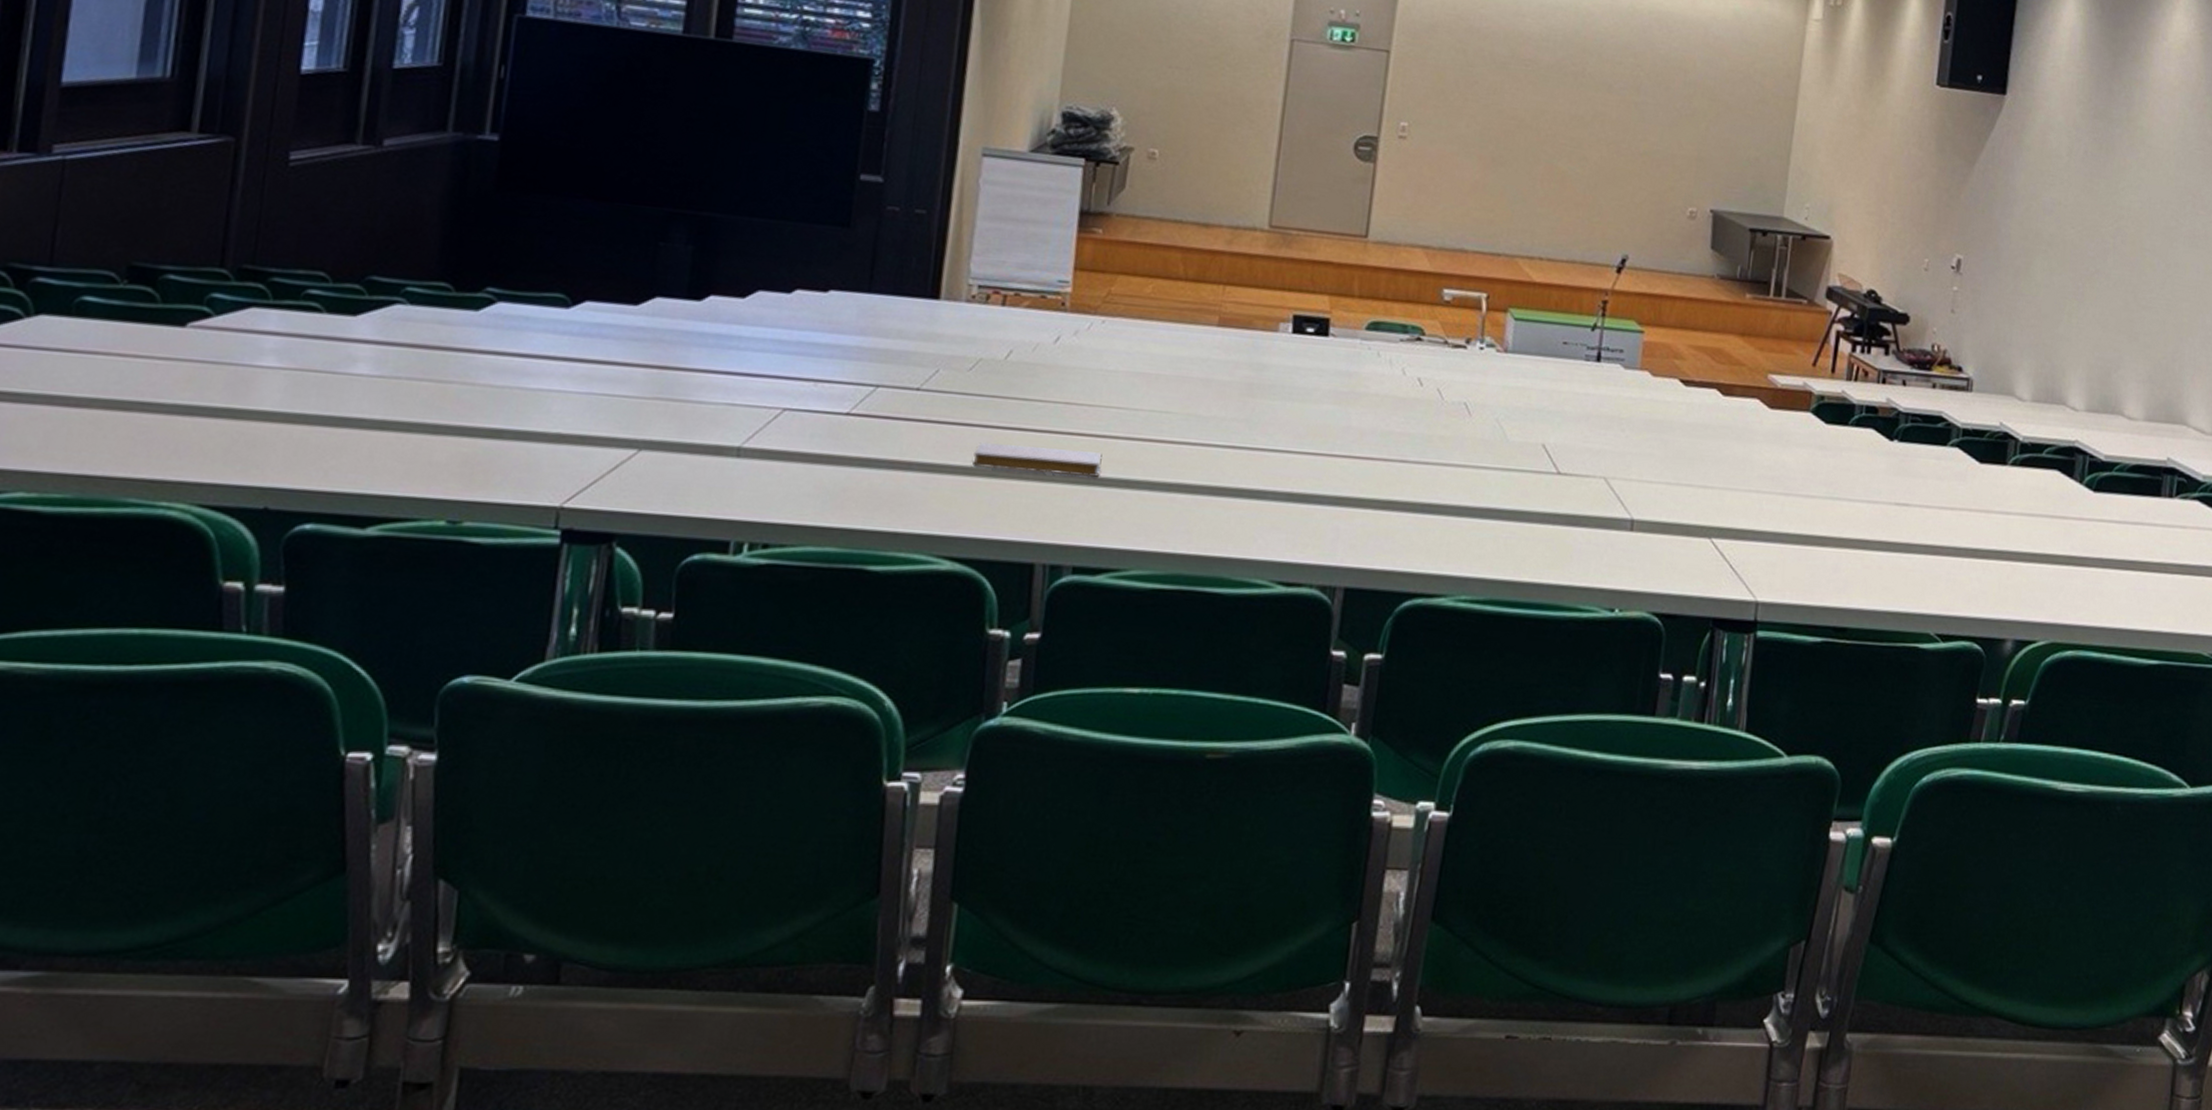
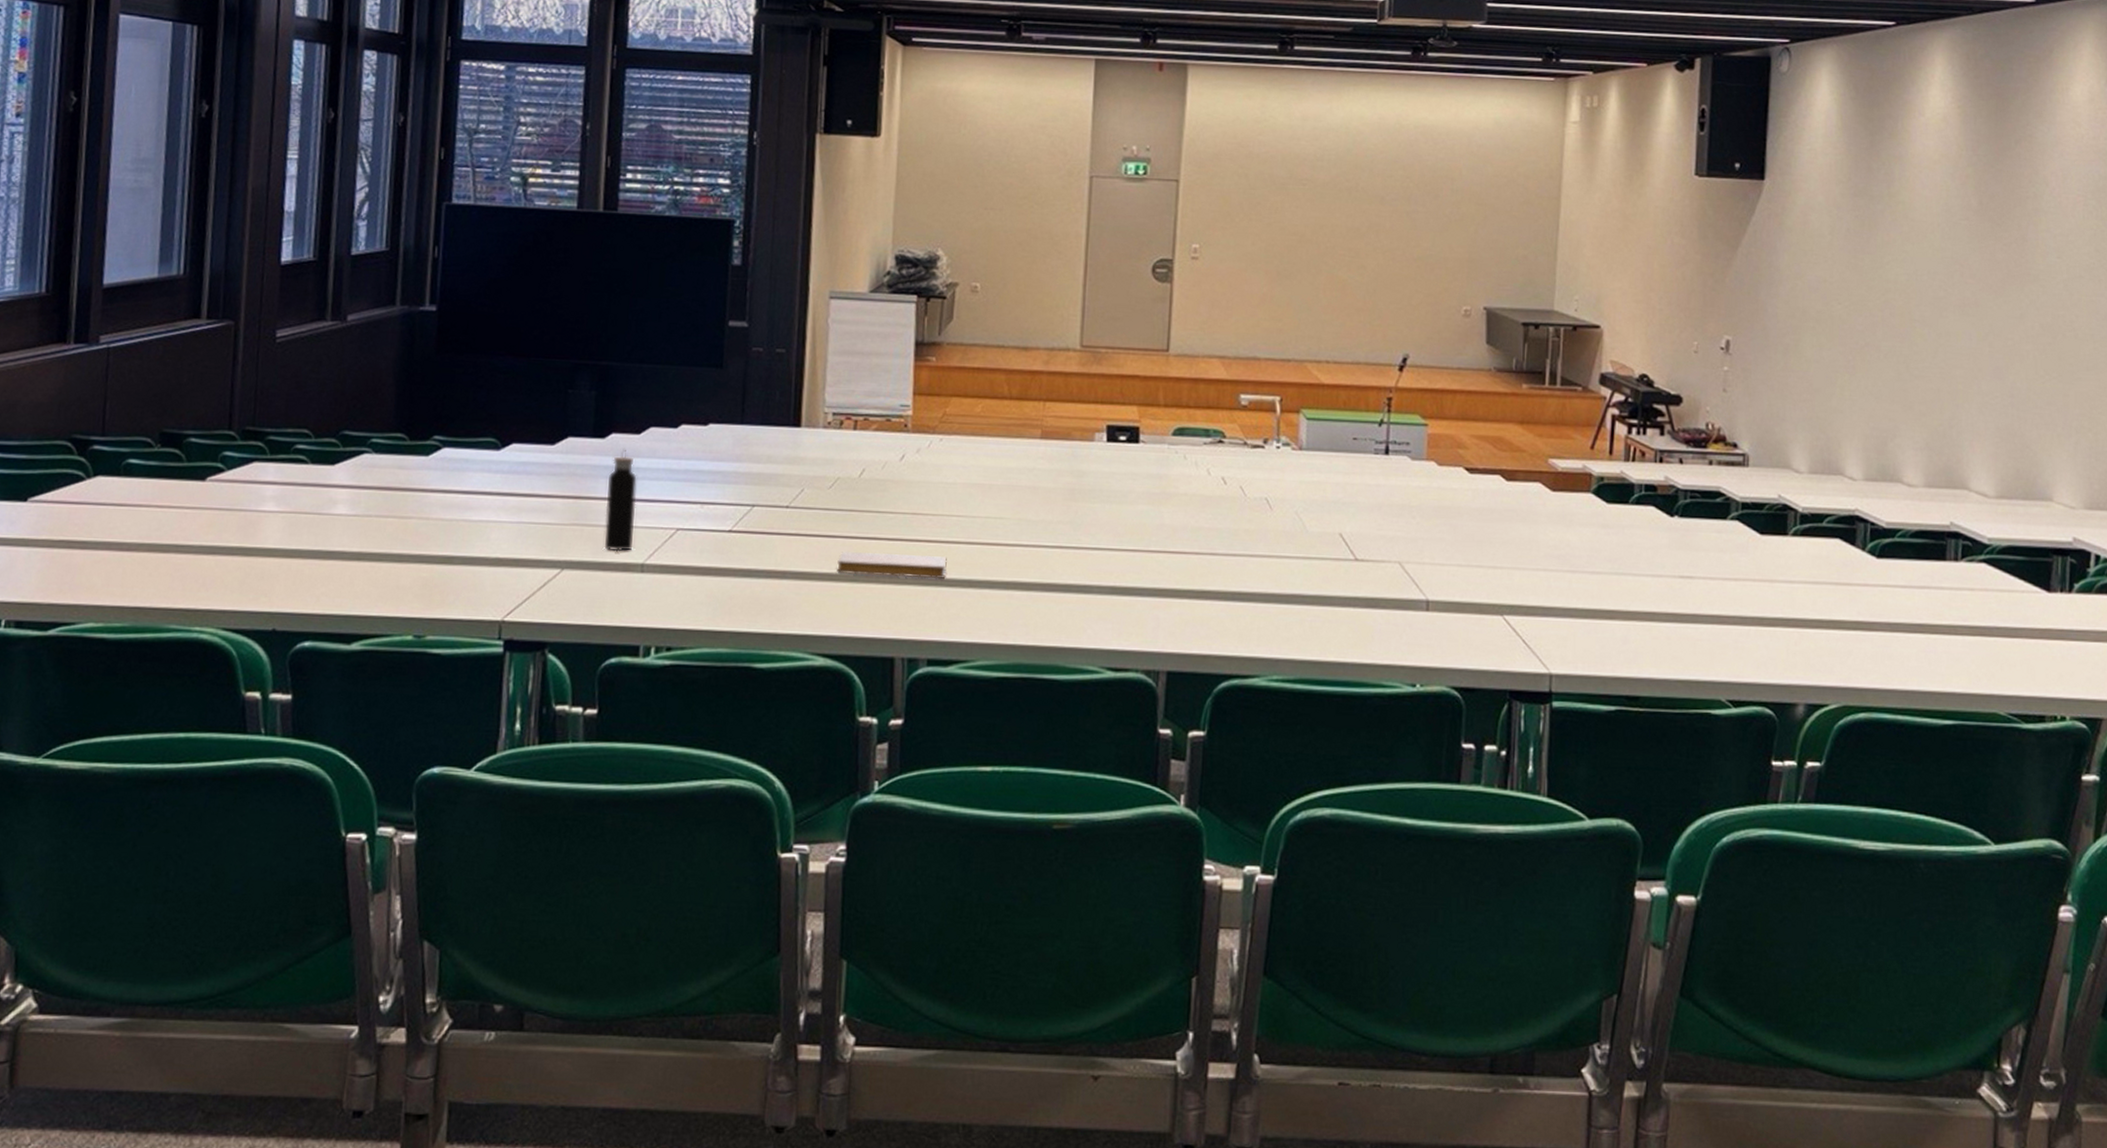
water bottle: none [693,313,739,433] -> present [604,448,637,552]

